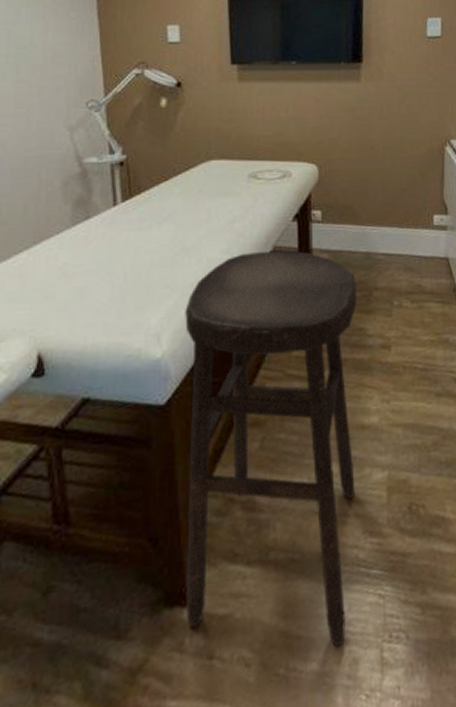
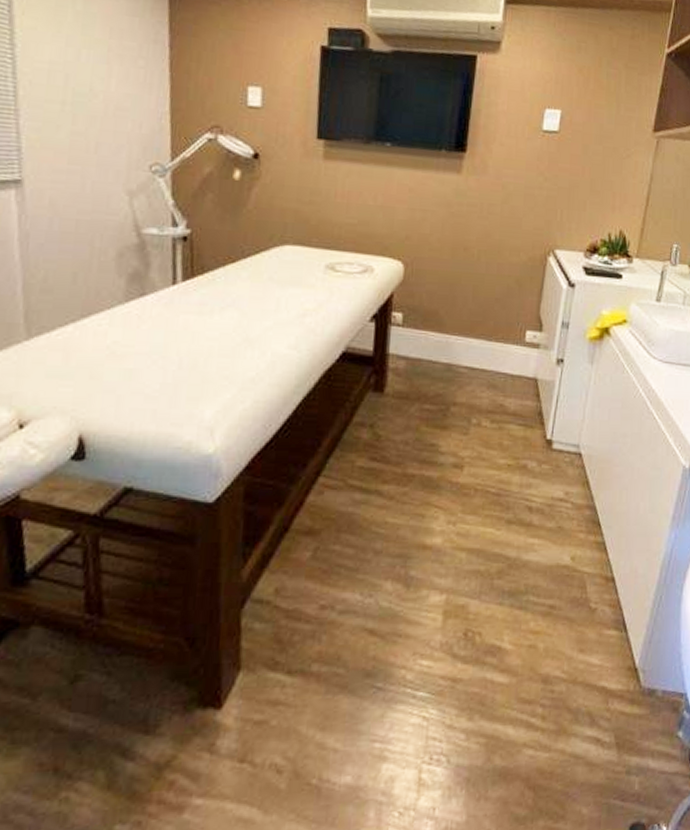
stool: present [185,250,357,648] -> none [219,351,433,764]

